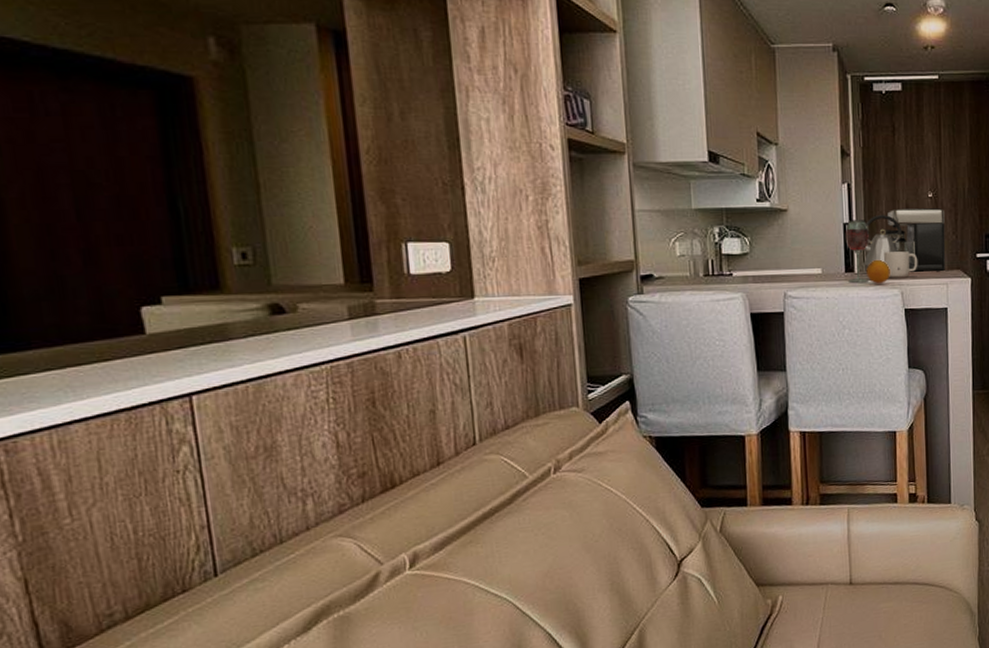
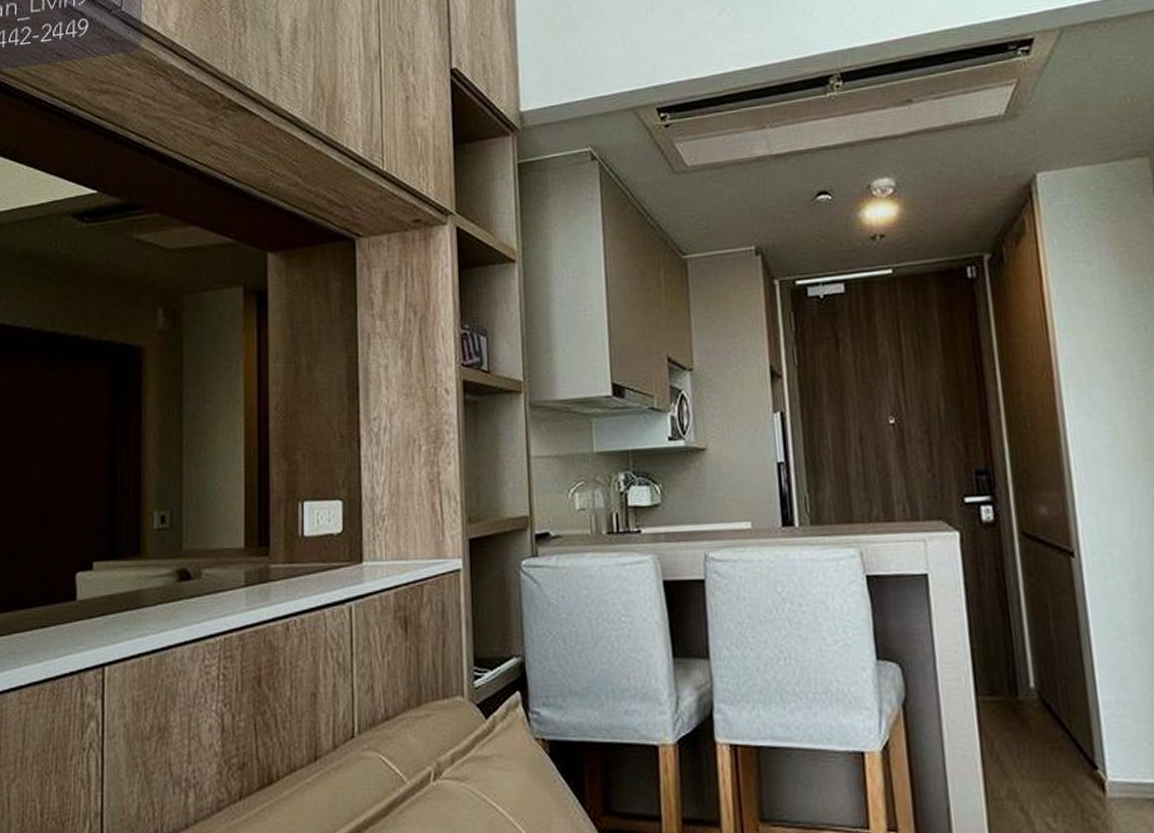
wineglass: present [845,220,870,283] -> none [779,457,814,540]
kettle: present [863,214,903,273] -> none [804,448,857,527]
fruit: present [866,259,890,284] -> none [810,508,843,542]
coffee maker: present [884,208,946,273] -> none [832,437,921,525]
mug: present [884,251,918,278] -> none [833,496,882,534]

